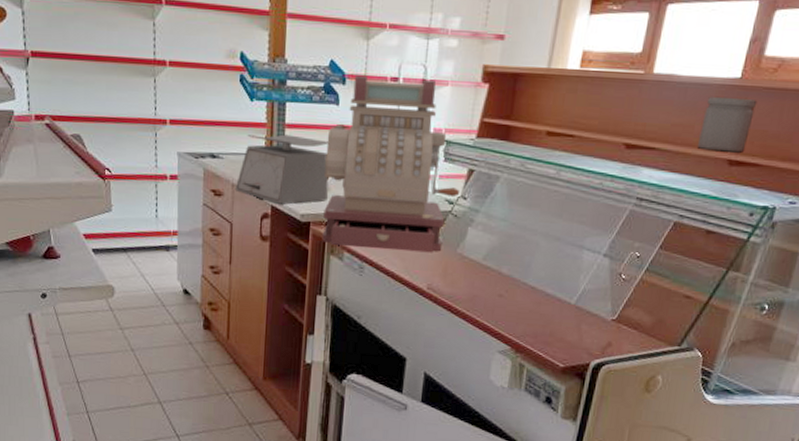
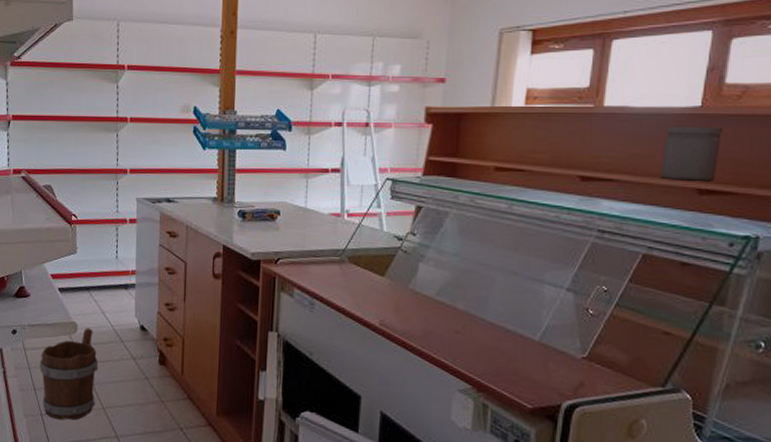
bucket: none [74,291,139,387] -> present [39,328,99,420]
scale: present [234,134,329,205] -> none [188,178,278,244]
cash register: present [322,75,461,253] -> none [272,122,409,289]

